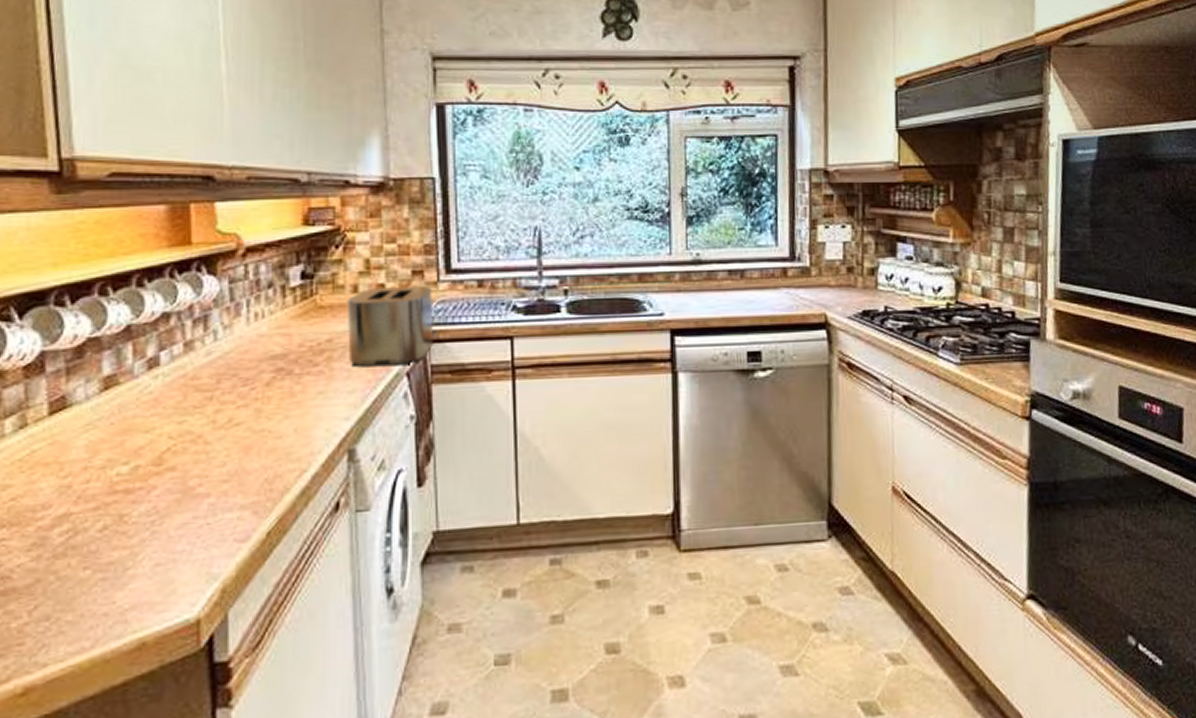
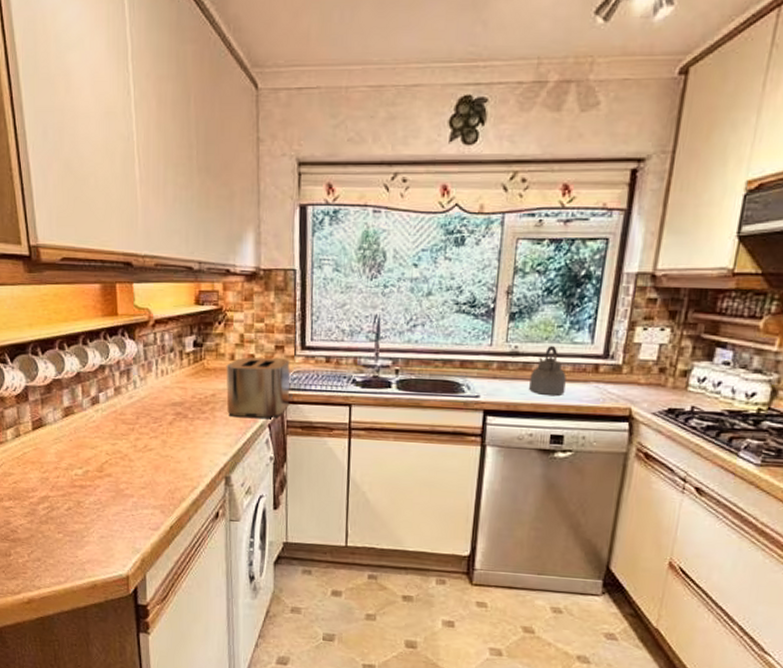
kettle: none [717,251,756,306] -> present [529,346,566,395]

